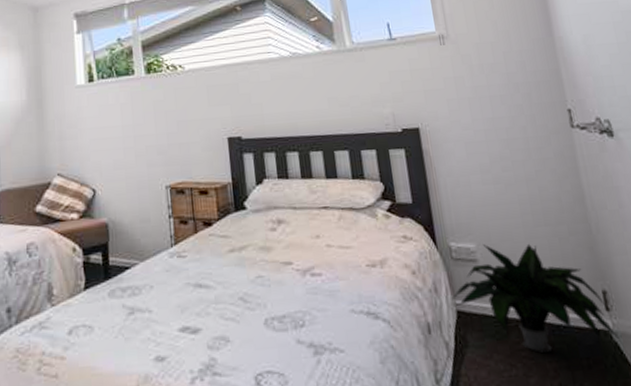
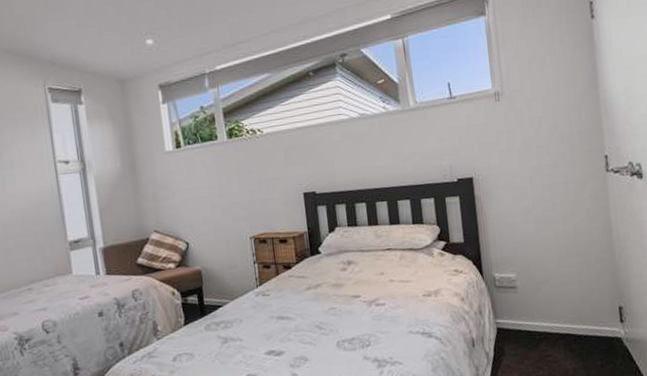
potted plant: present [454,243,620,353] -> none [495,271,629,357]

